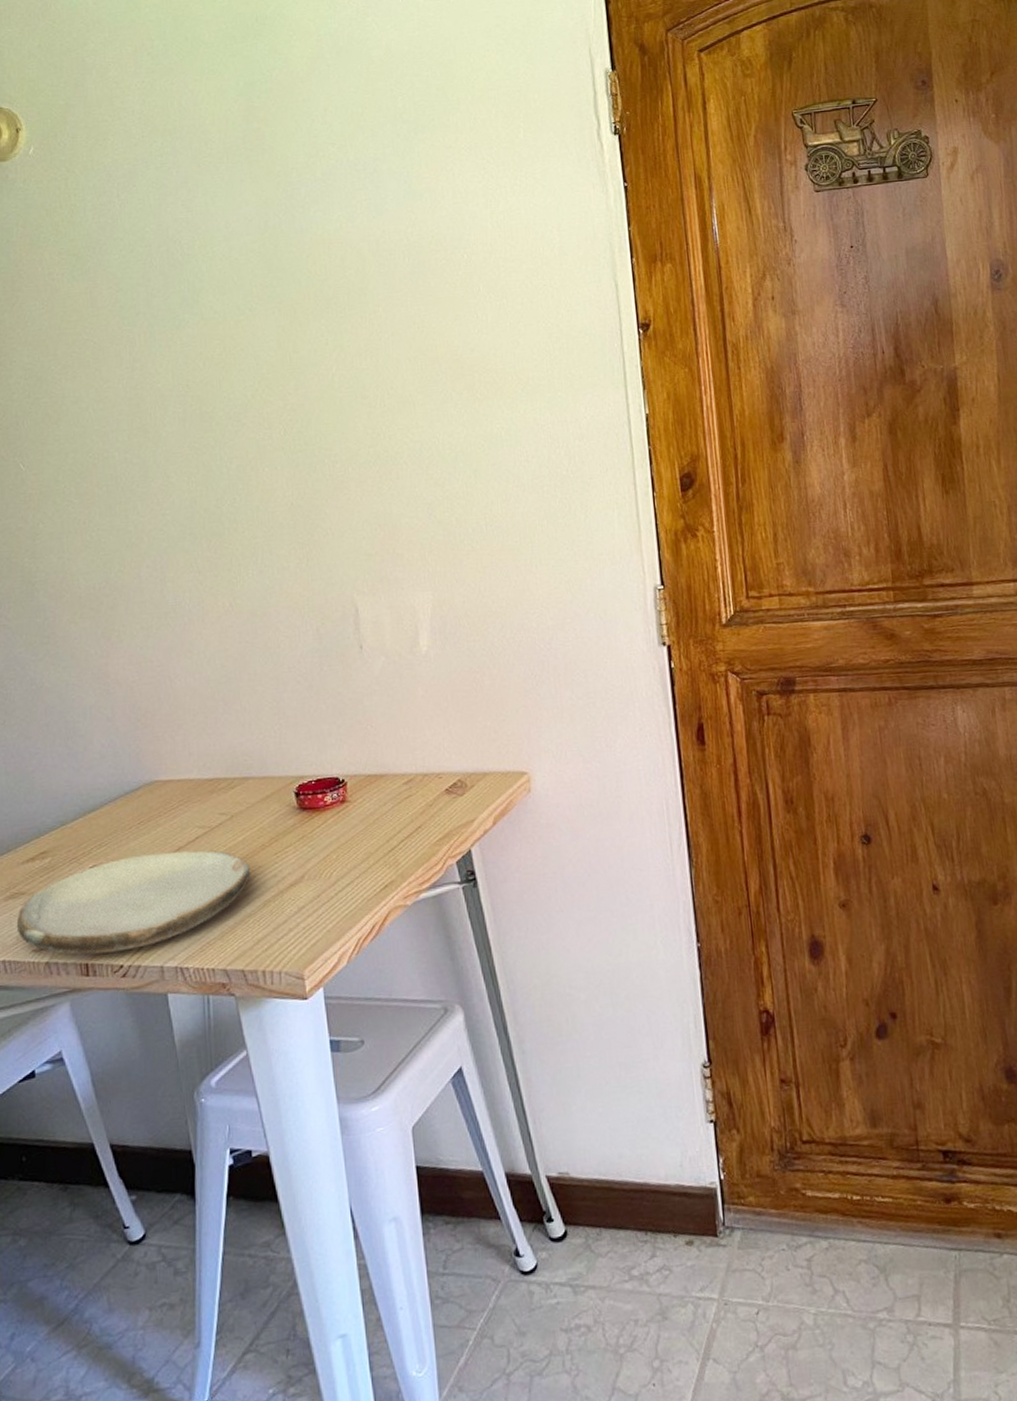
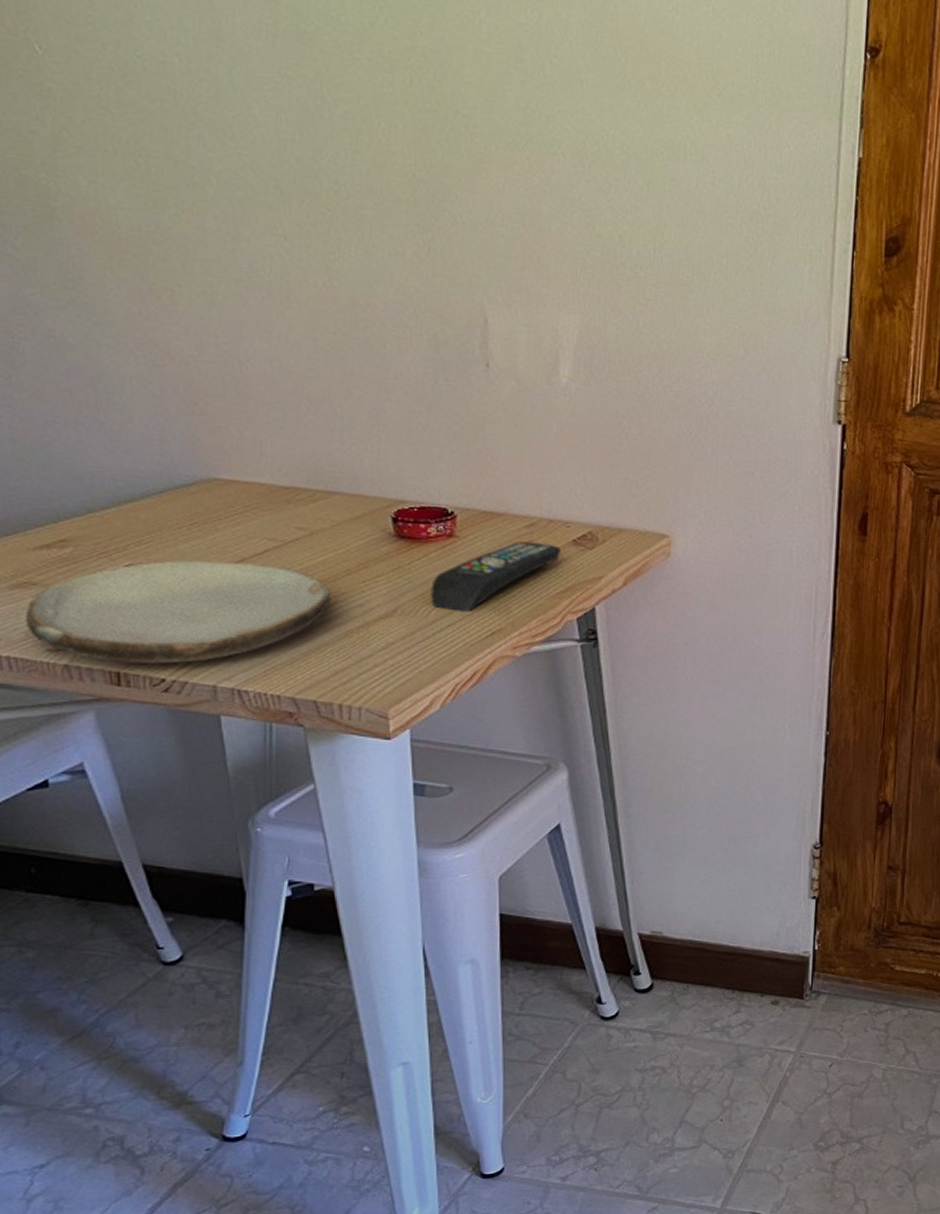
remote control: none [331,796,436,870] -> present [431,541,561,612]

